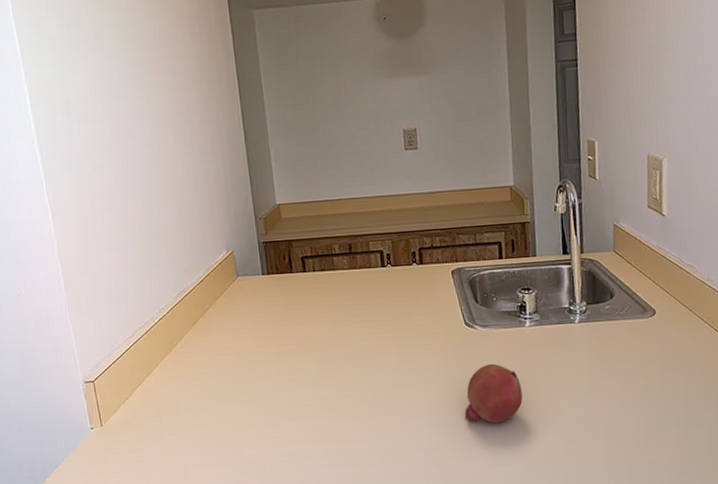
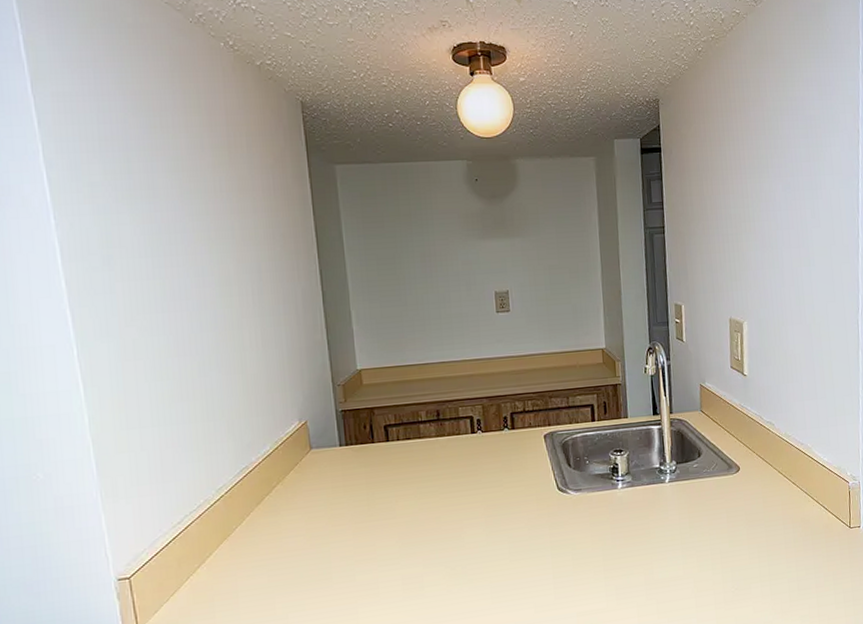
fruit: present [464,363,523,423] -> none [557,528,616,591]

